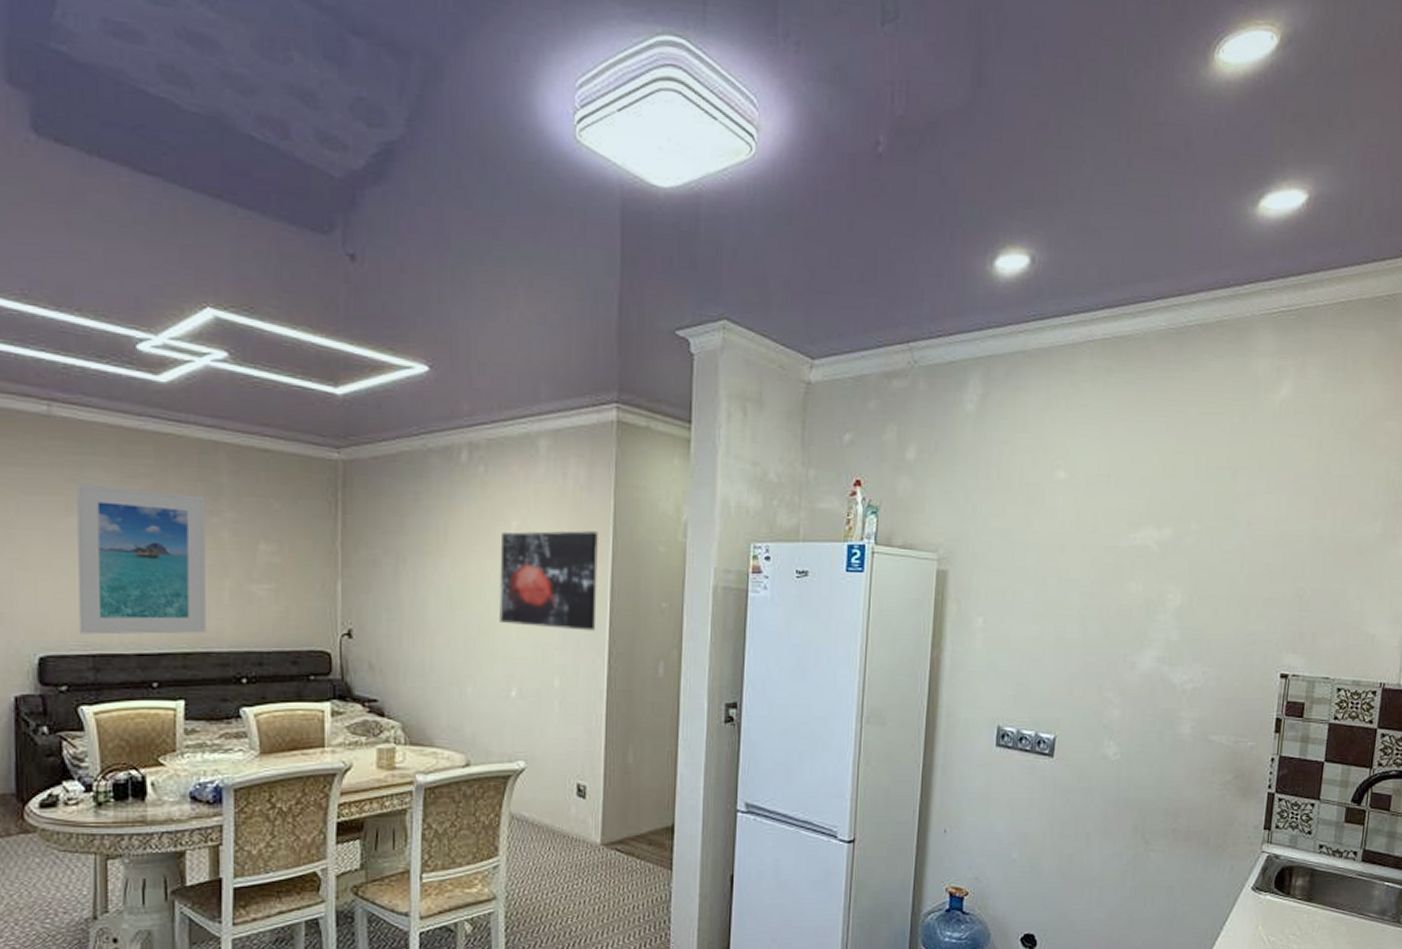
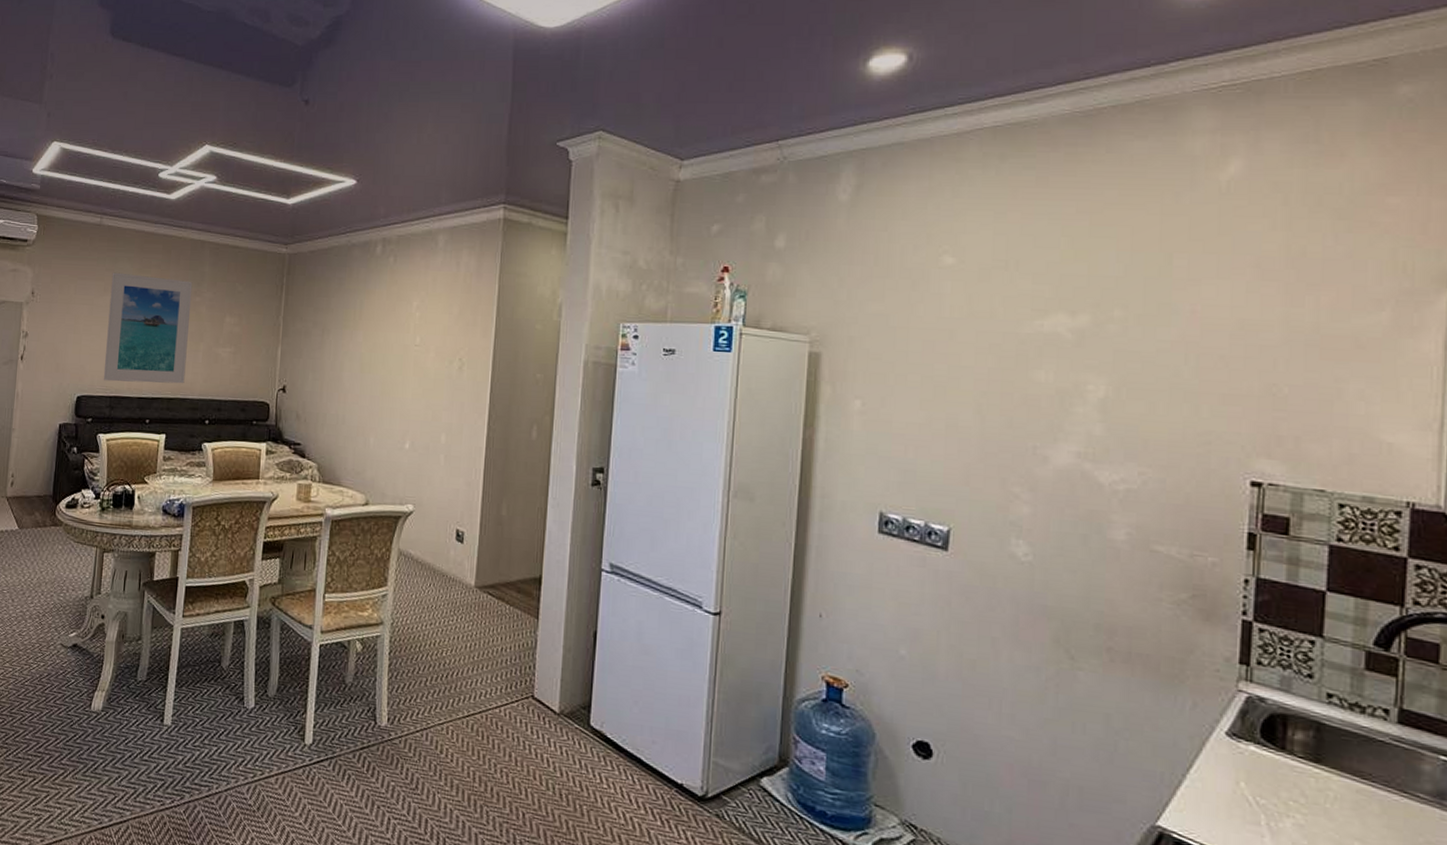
wall art: present [499,530,599,631] -> none [399,309,485,396]

